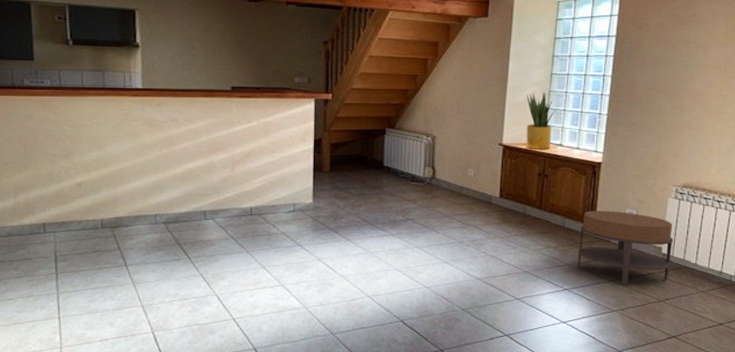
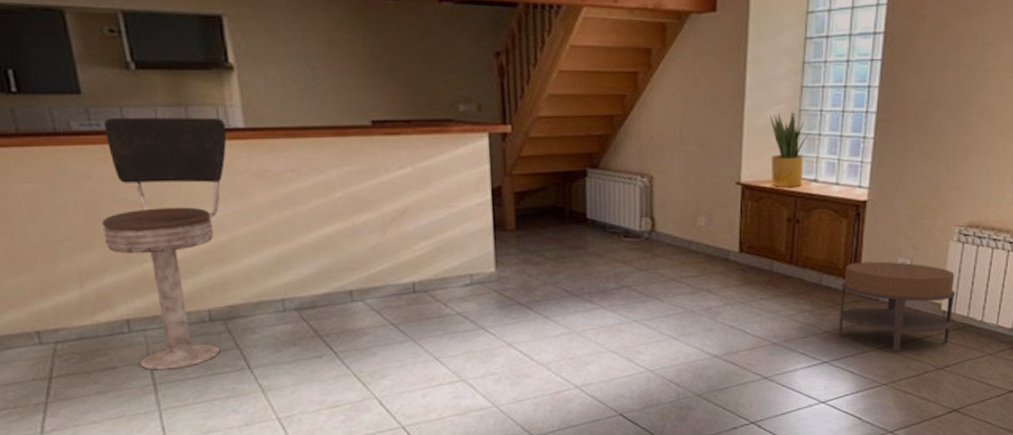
bar stool: none [36,77,129,263] -> present [102,117,227,371]

